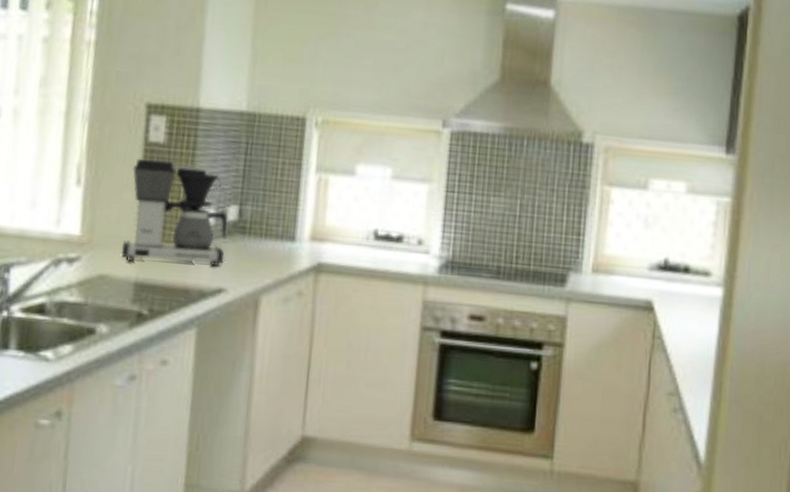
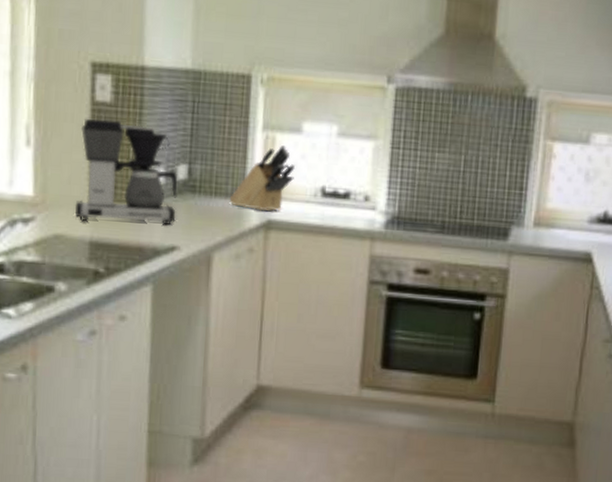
knife block: none [279,186,348,254] -> present [229,144,295,211]

